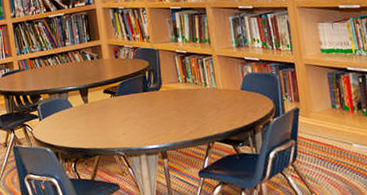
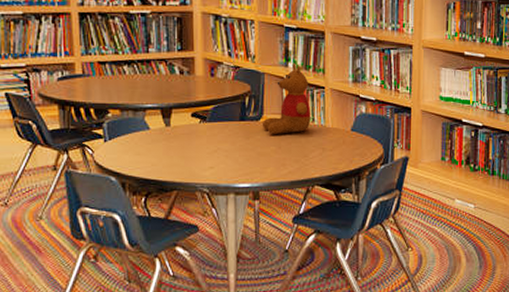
teddy bear: none [161,38,204,100] -> present [262,63,311,134]

